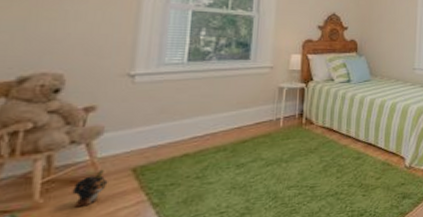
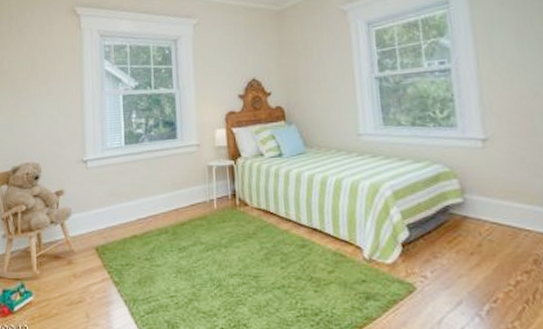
plush toy: present [72,169,108,208] -> none [57,247,80,280]

